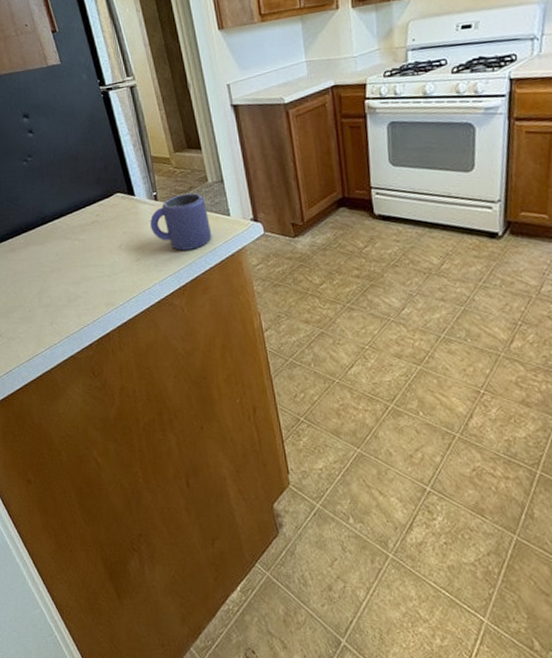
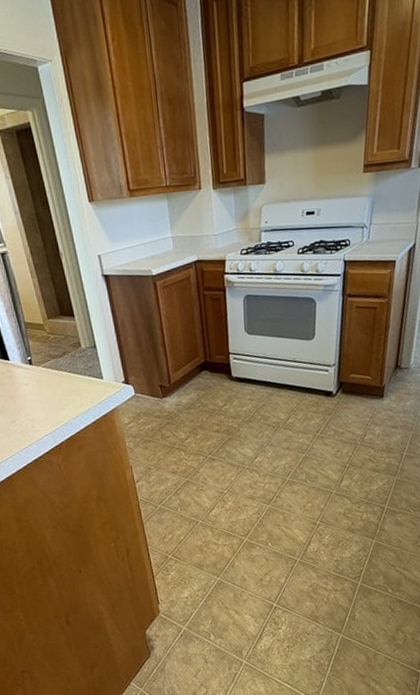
mug: present [150,193,212,251] -> none [25,358,86,412]

